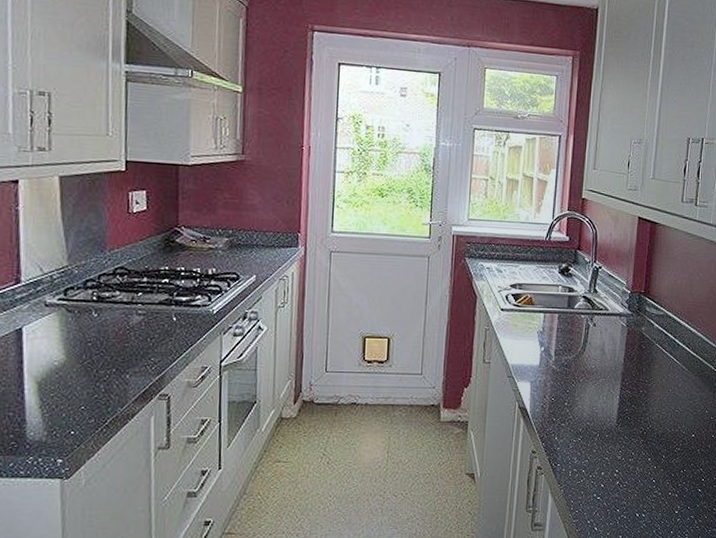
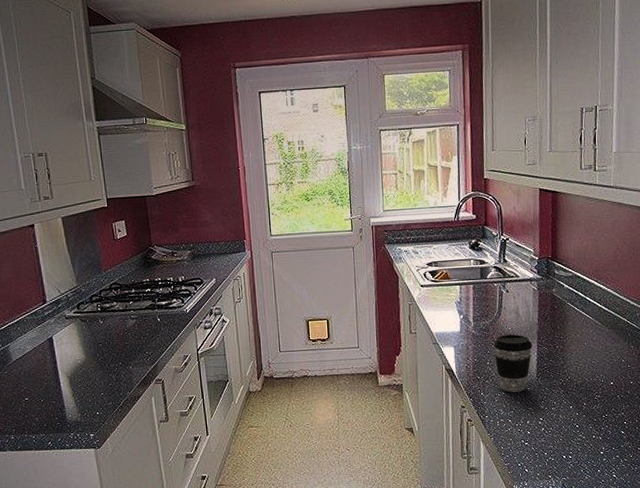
coffee cup: none [574,372,616,439] -> present [493,334,533,393]

